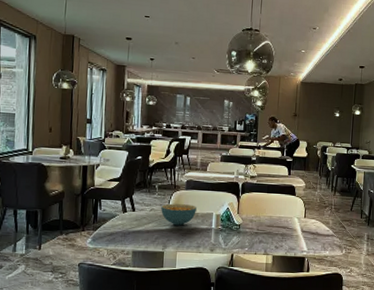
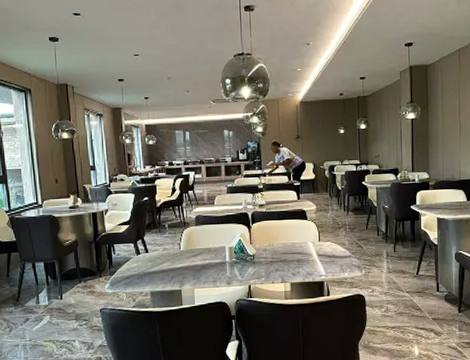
cereal bowl: present [161,203,198,226] -> none [173,240,210,263]

